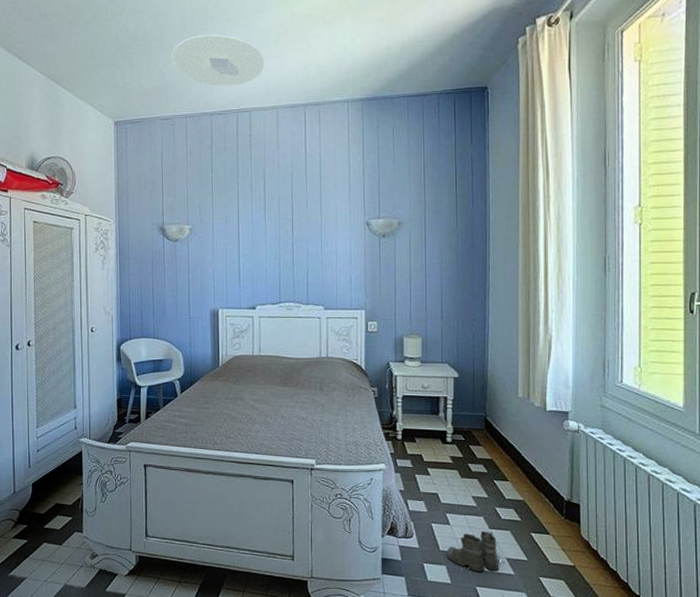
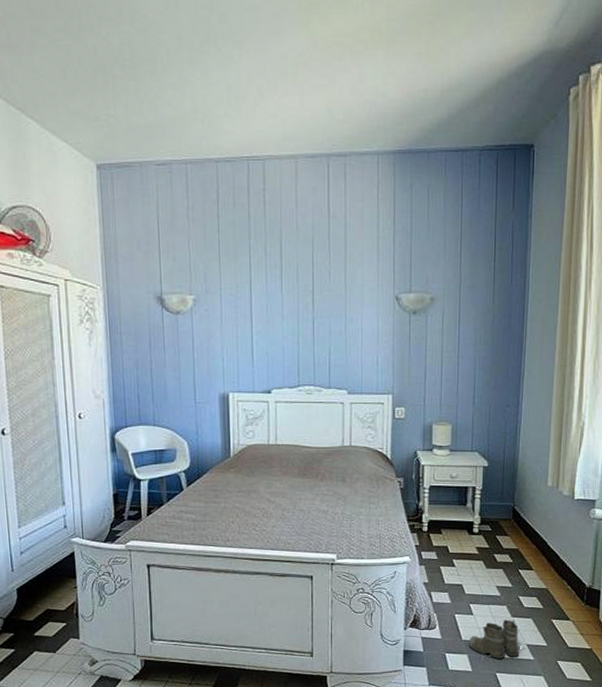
ceiling light: present [172,34,264,86] -> none [166,59,281,126]

